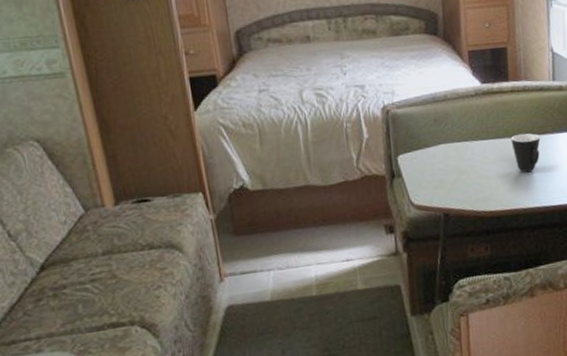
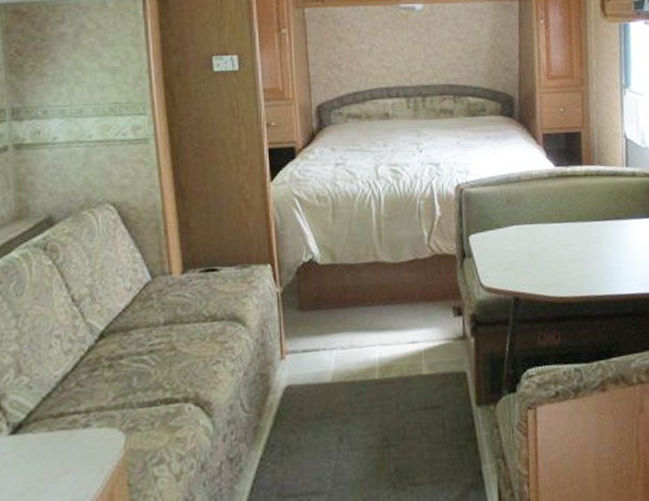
mug: present [510,133,541,172] -> none [583,218,614,258]

